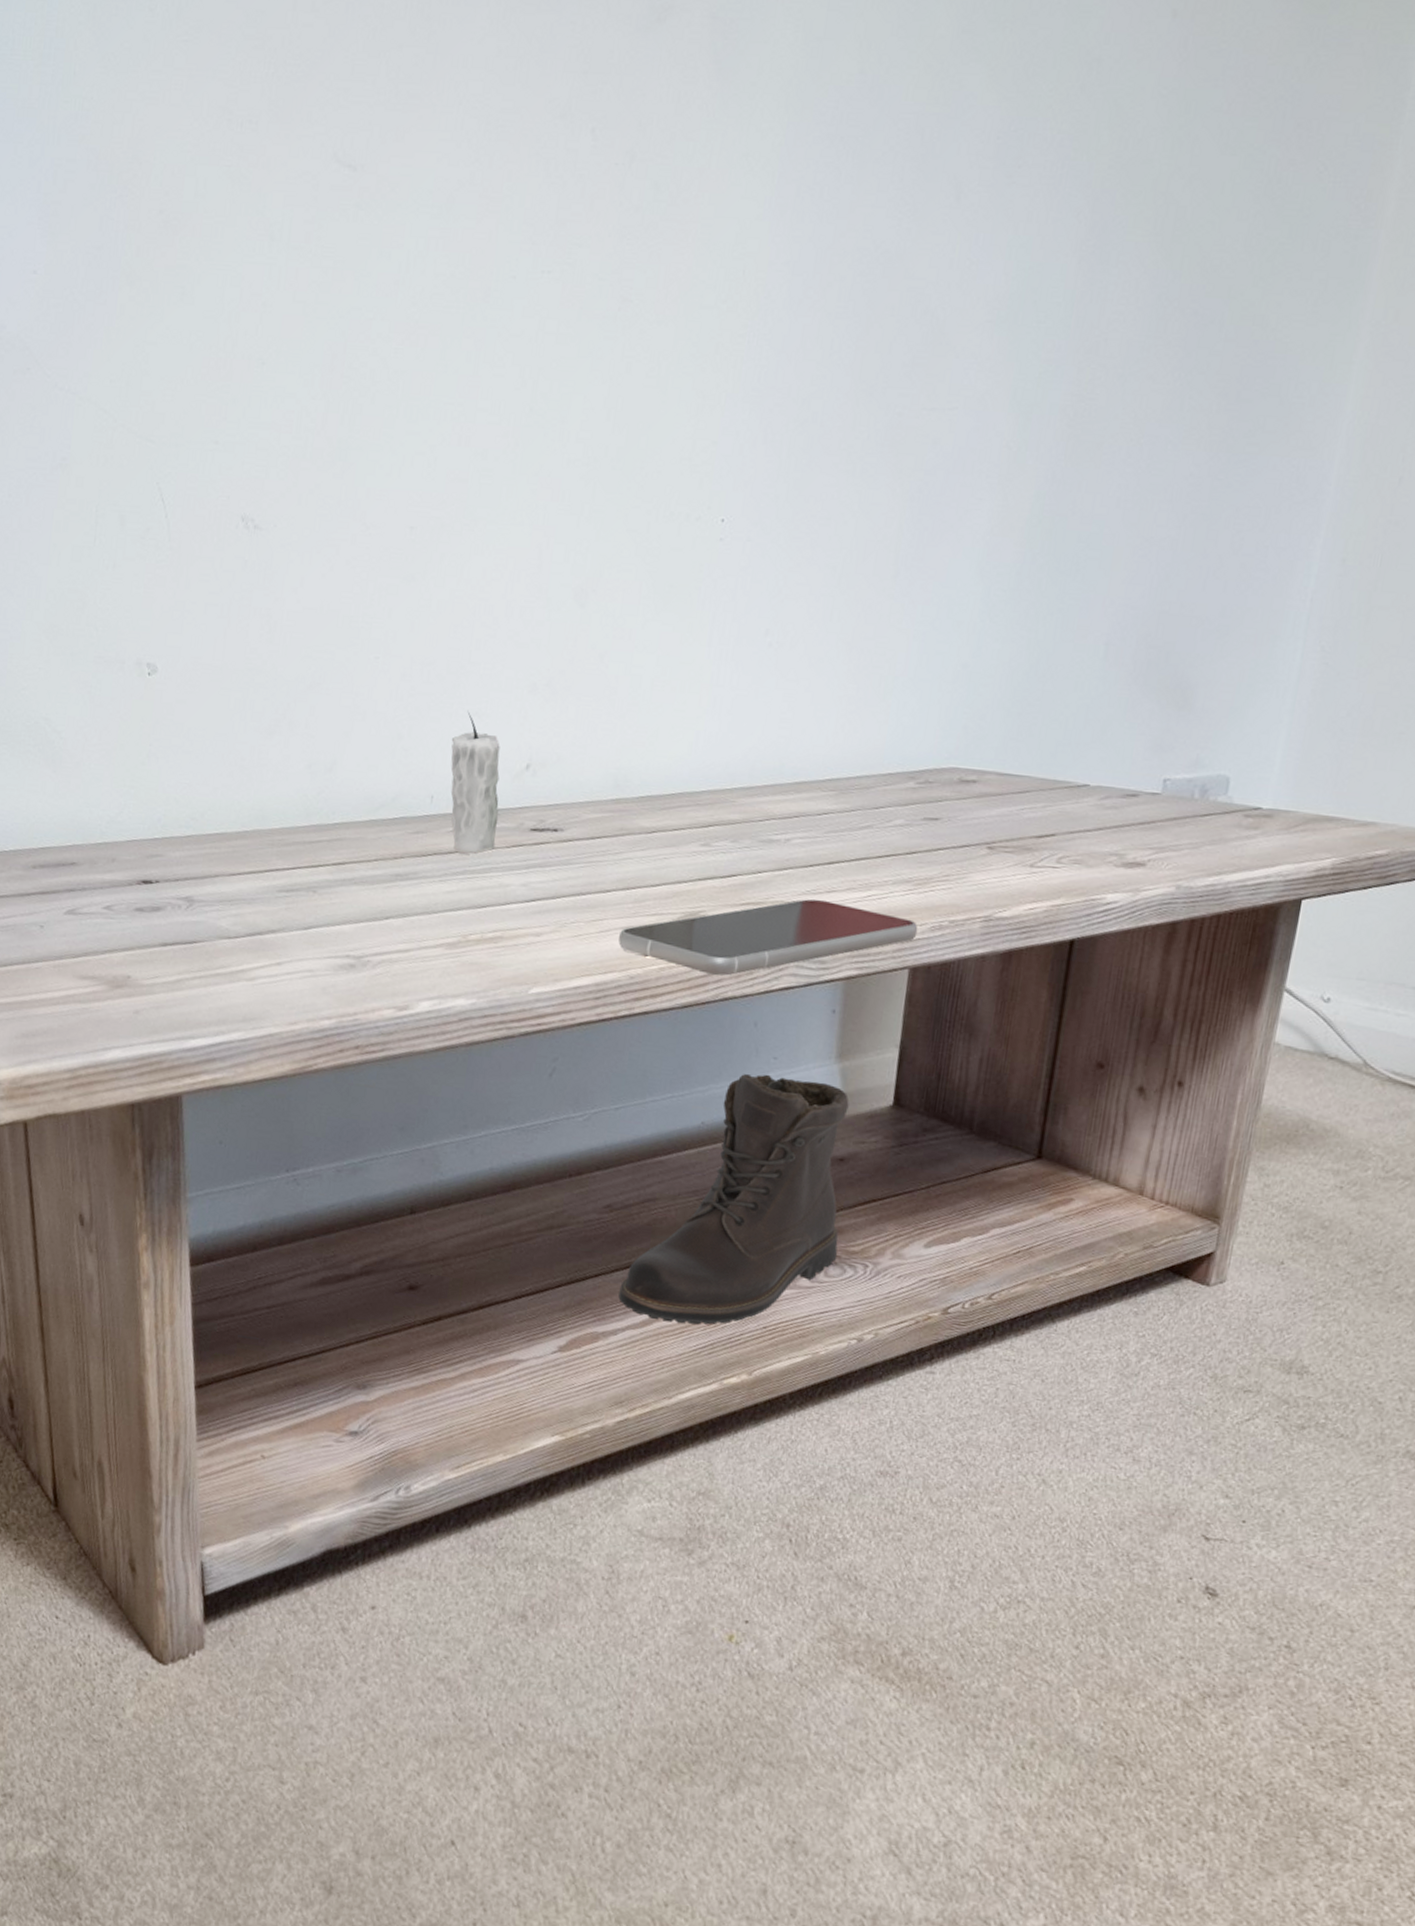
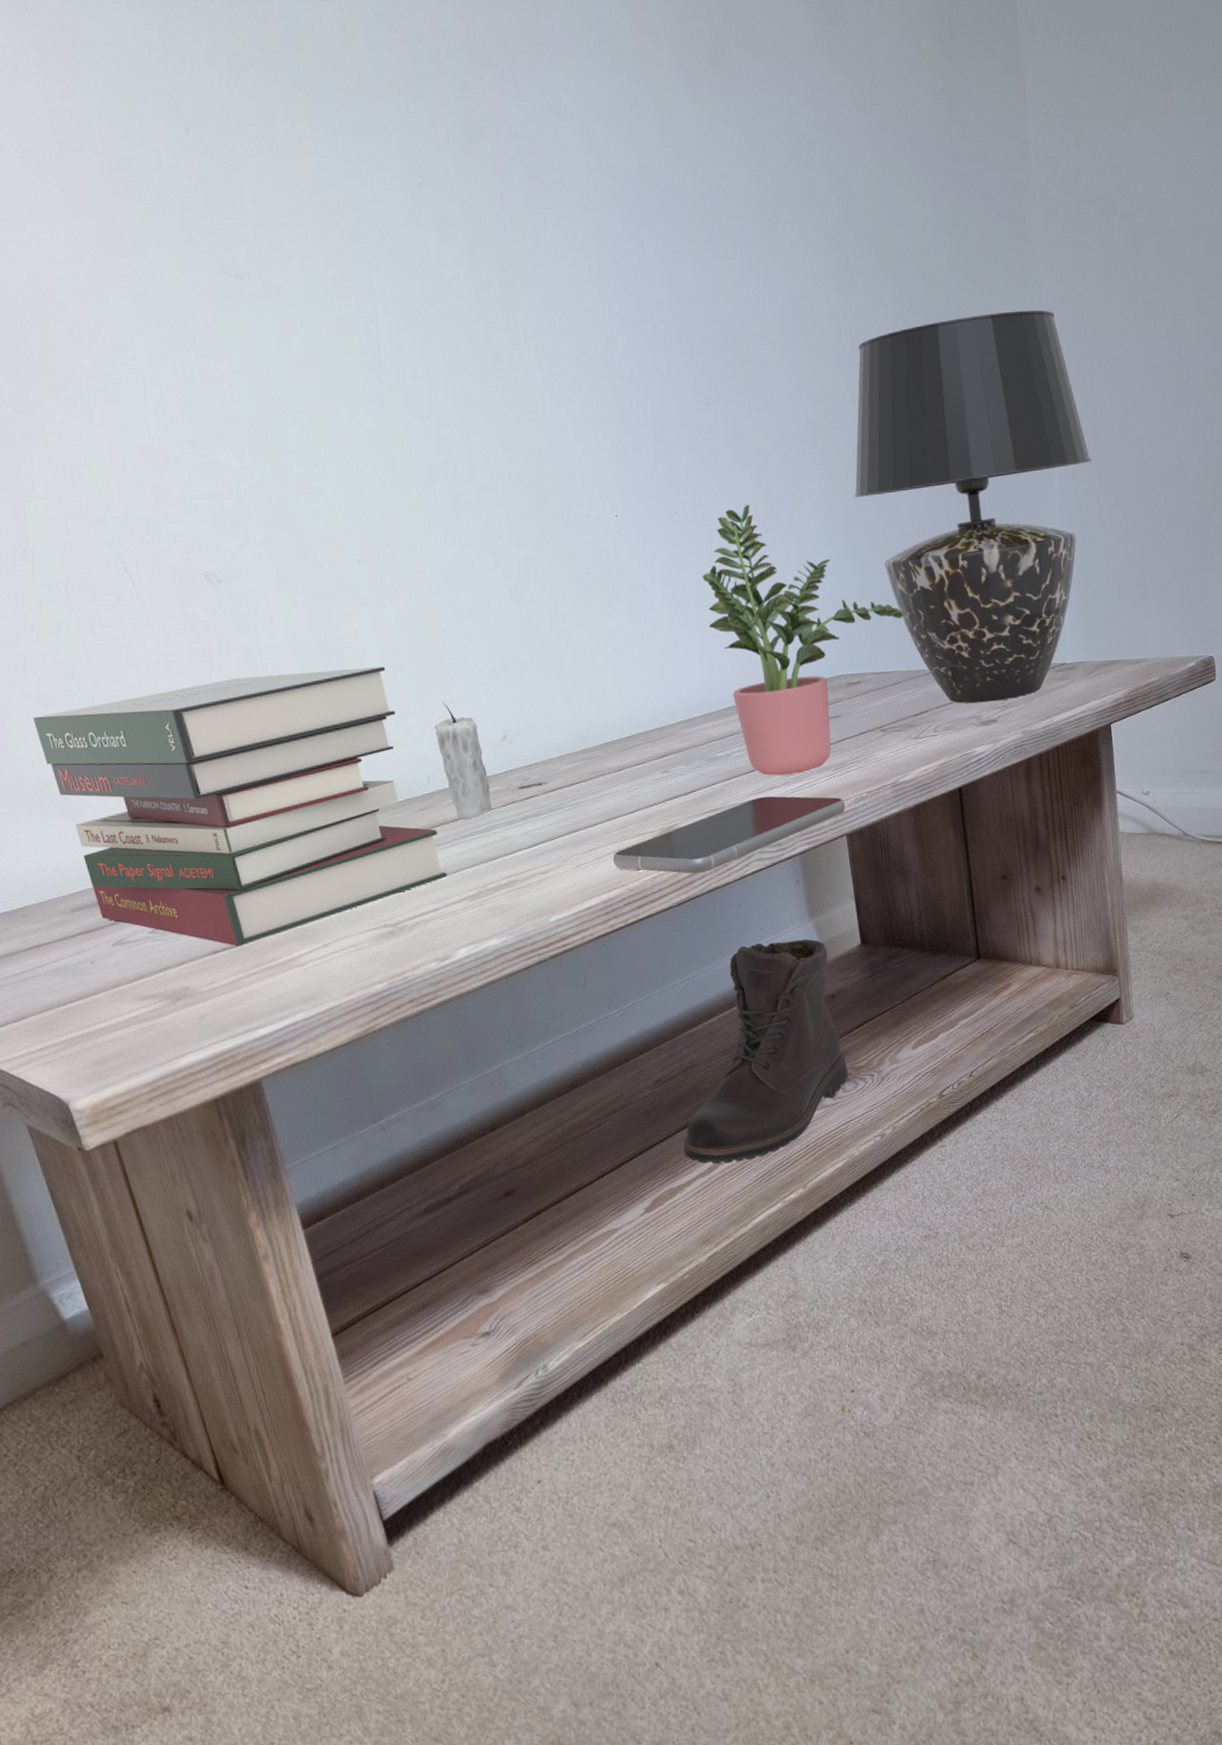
books: none [35,642,428,944] -> present [32,666,448,947]
potted plant: none [802,531,1057,881] -> present [702,505,904,776]
table lamp: none [1031,320,1379,841] -> present [854,310,1091,704]

